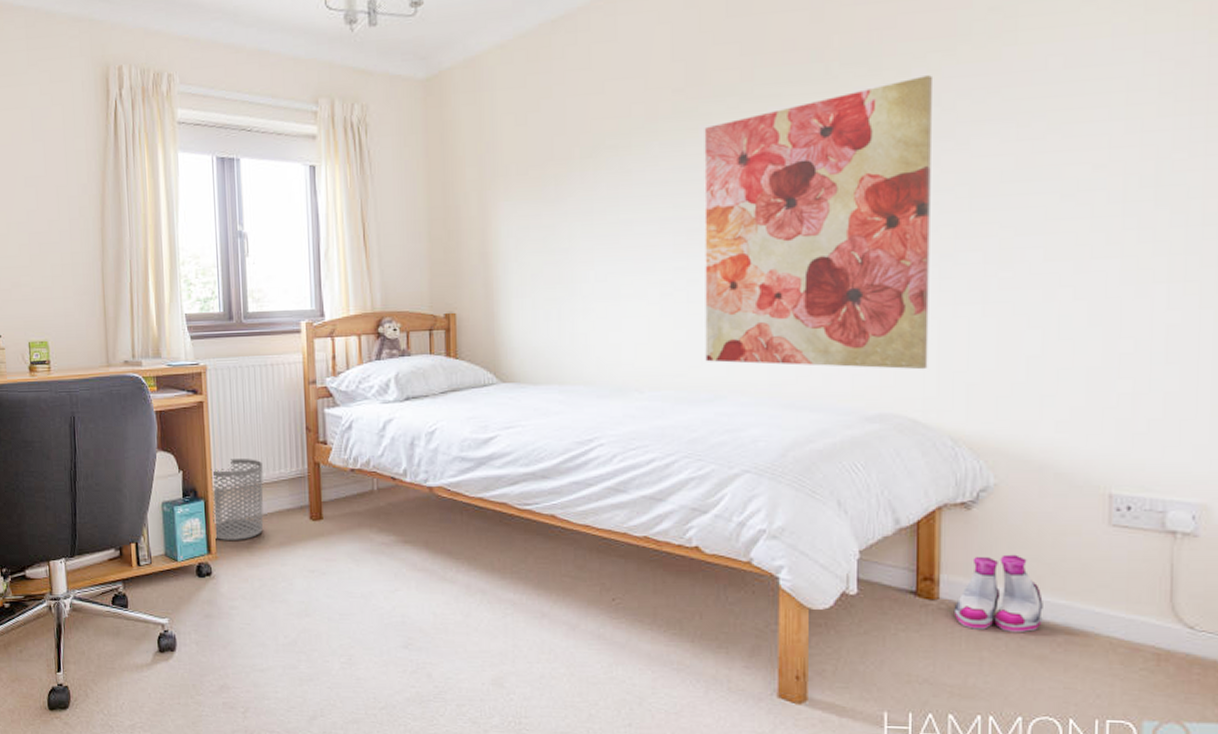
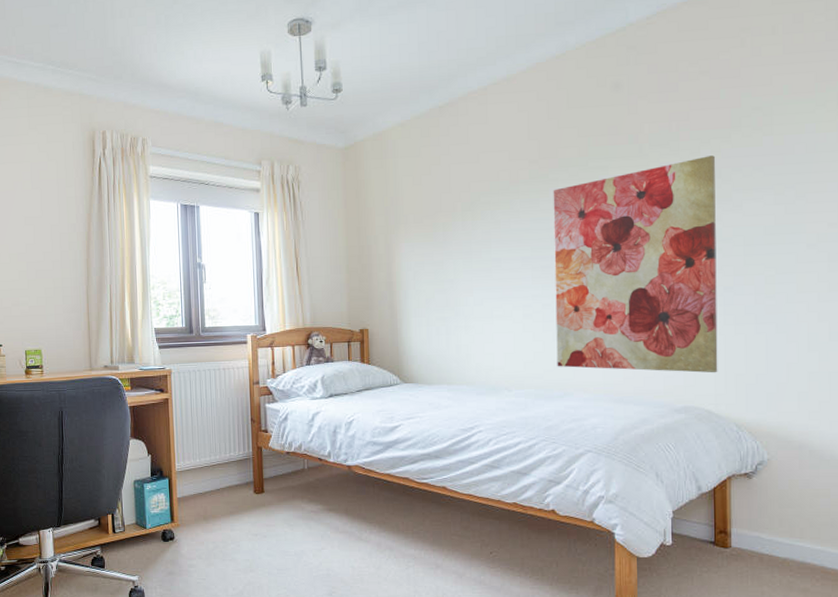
waste bin: present [211,459,264,540] -> none [174,444,217,511]
boots: present [953,554,1043,633] -> none [742,512,805,572]

